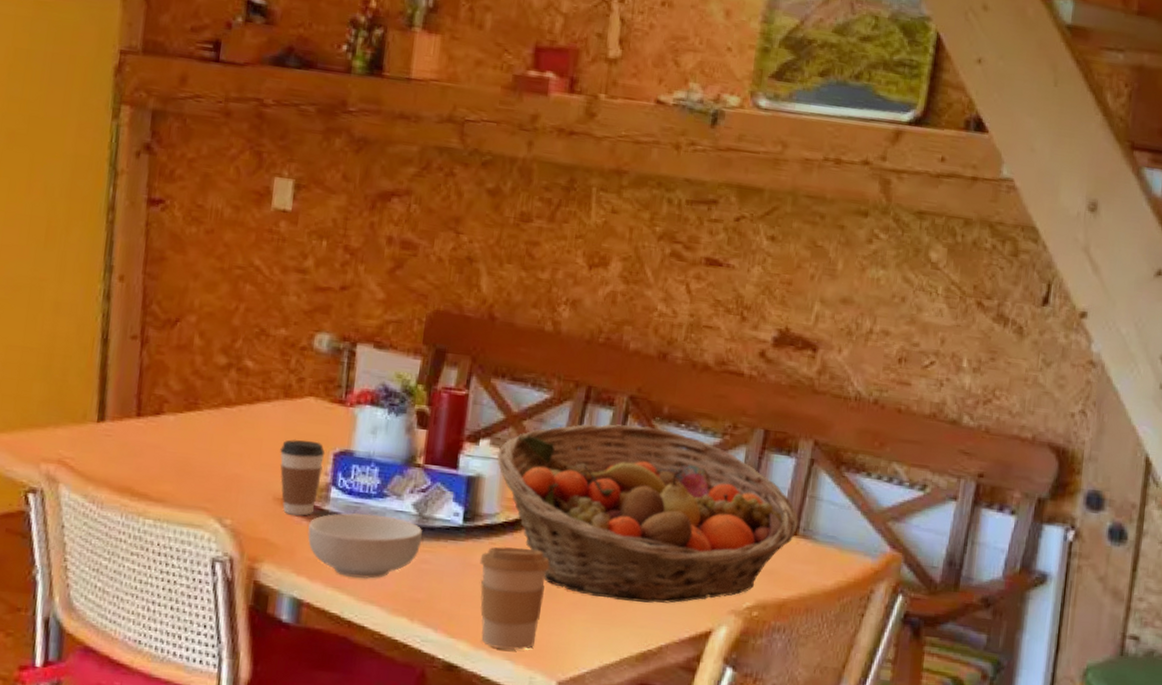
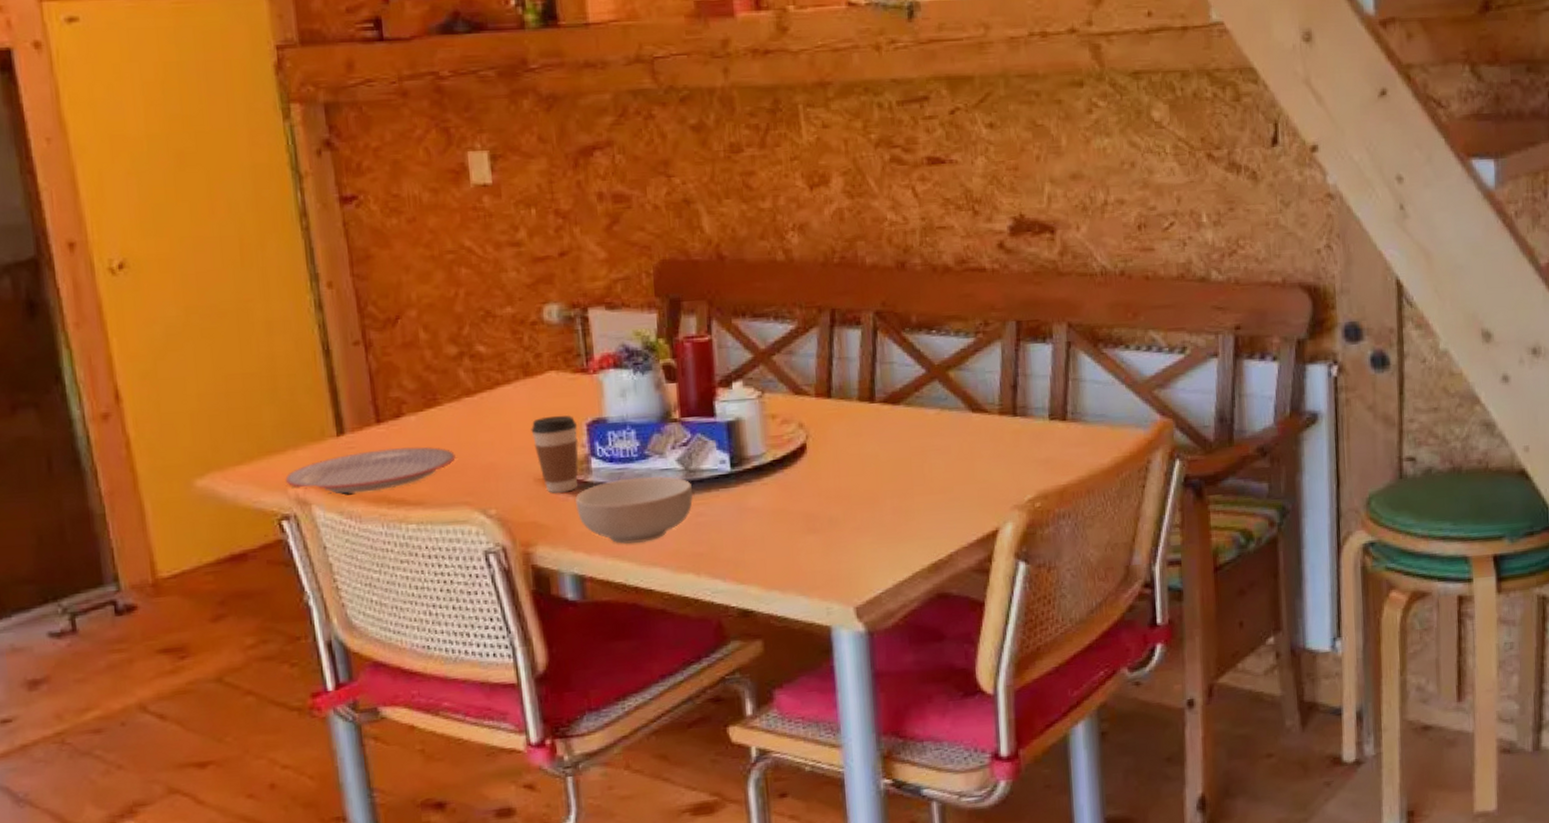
plate: none [40,441,204,481] -> present [285,446,456,495]
coffee cup: present [480,546,550,650] -> none [755,482,827,586]
fruit basket: present [497,423,799,603] -> none [752,338,1066,517]

